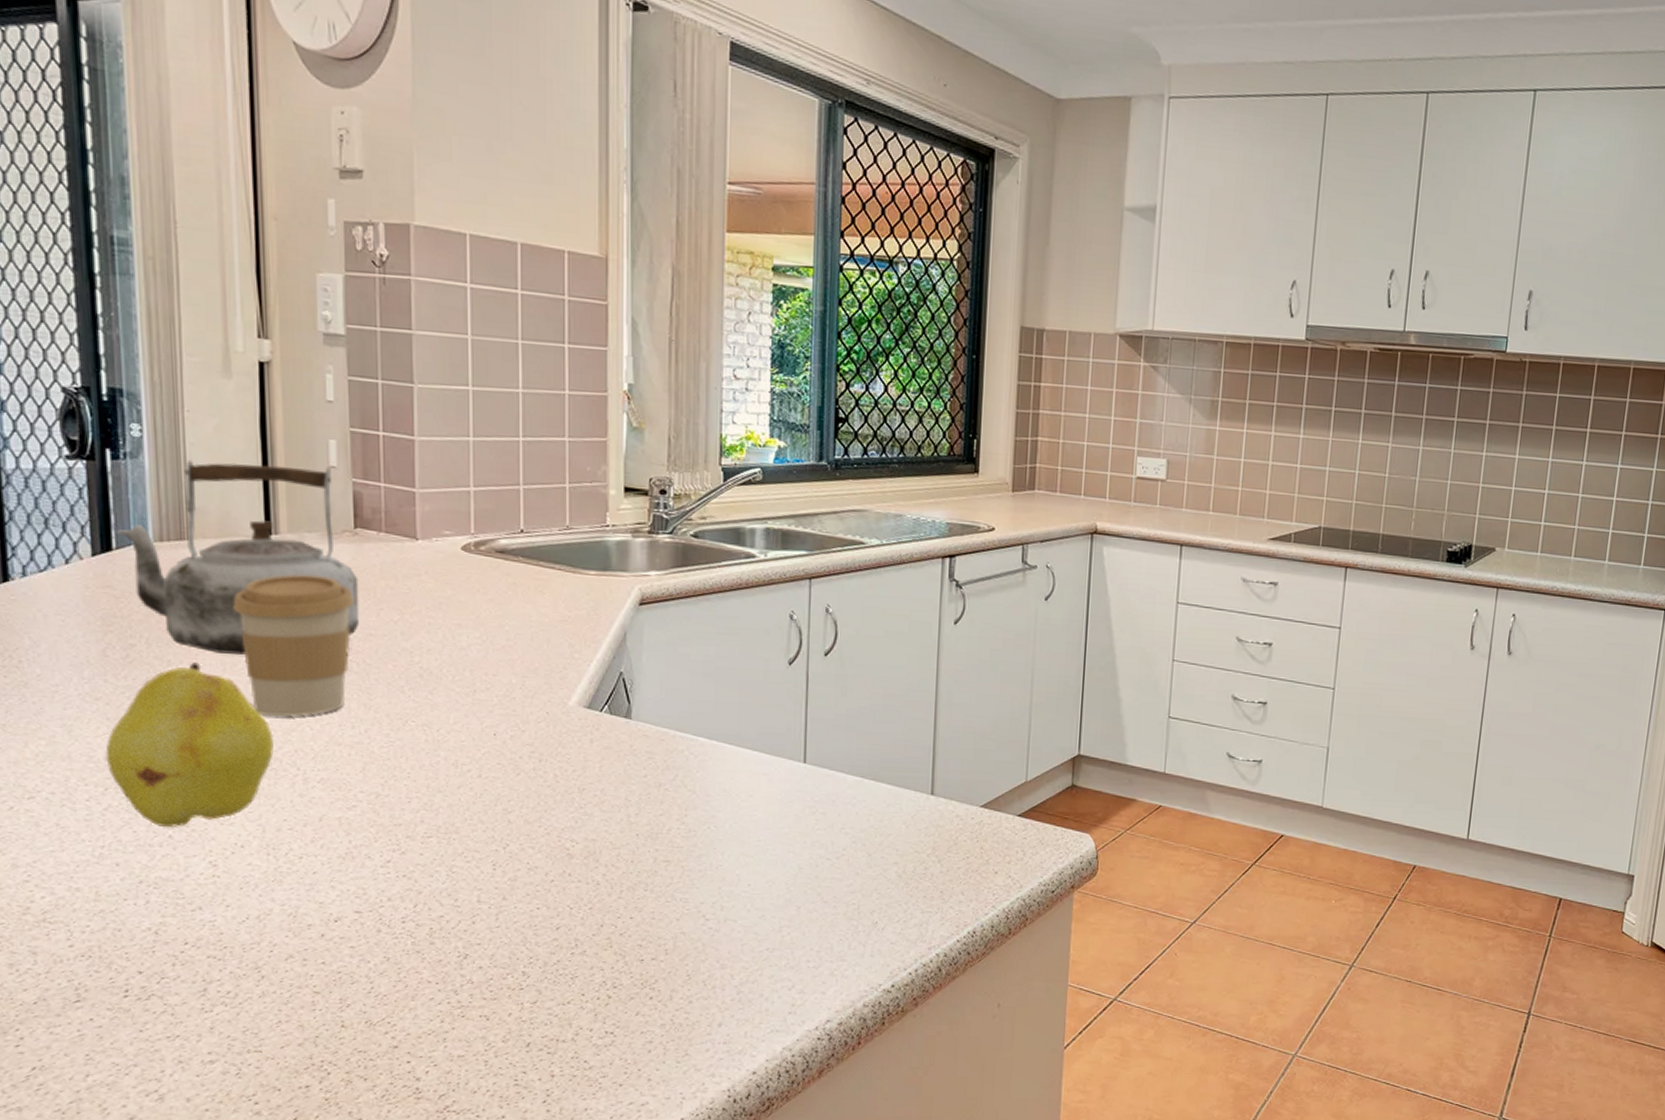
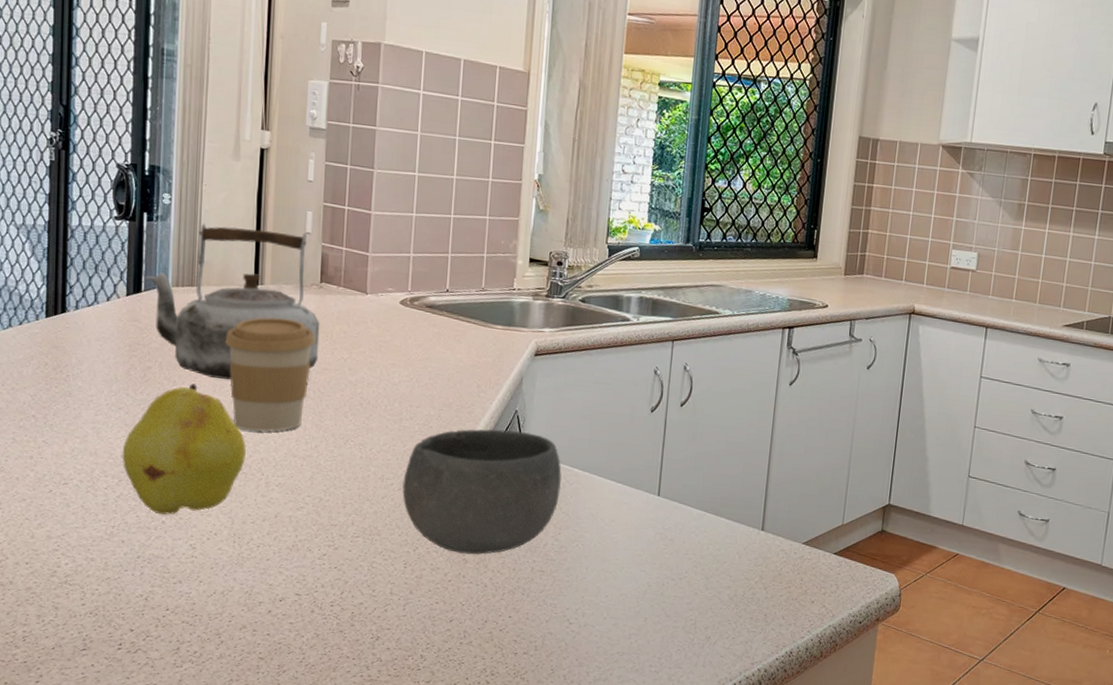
bowl: none [482,695,685,848] -> present [402,429,563,555]

